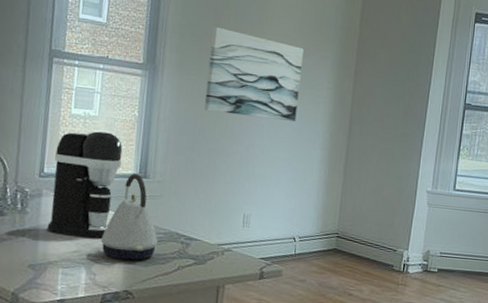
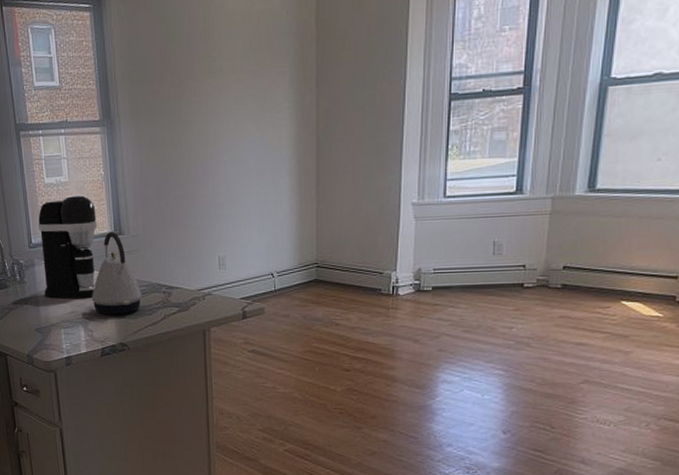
wall art: present [204,26,304,121] -> none [161,65,259,157]

